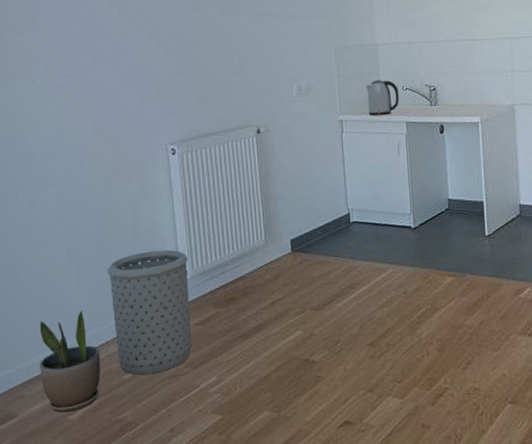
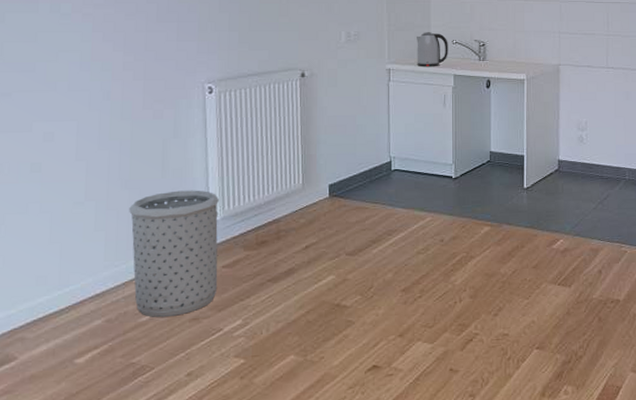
potted plant: present [39,310,101,413] -> none [45,249,116,356]

